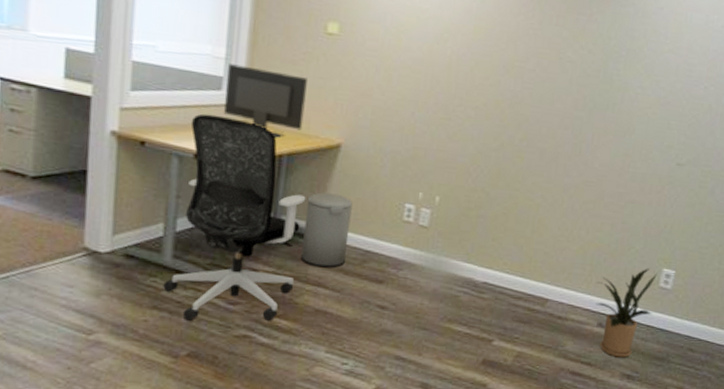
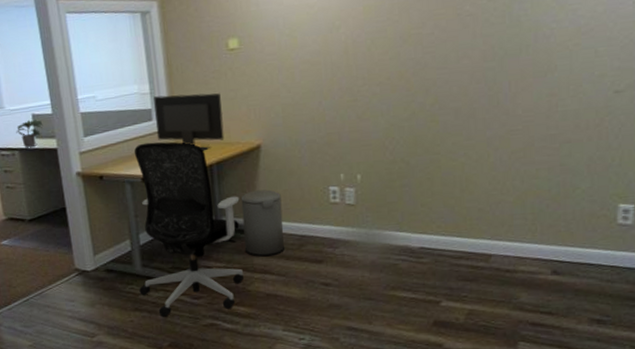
potted plant: none [38,53,79,89] -> present [16,119,43,148]
house plant: present [595,268,658,358] -> none [542,206,615,303]

